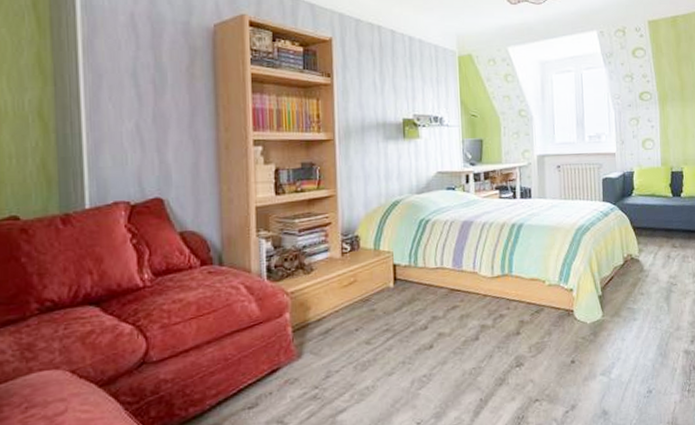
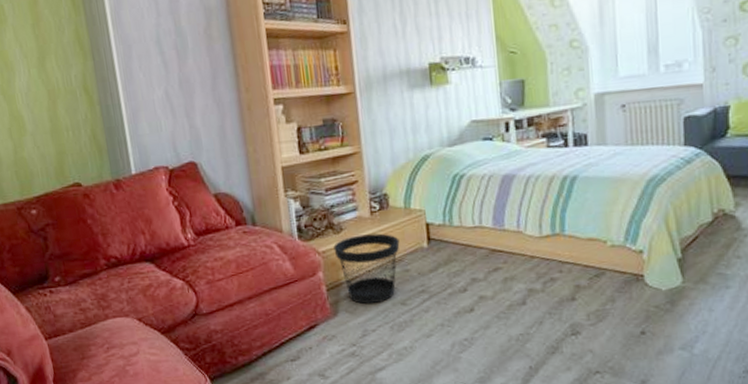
wastebasket: none [303,274,368,345] -> present [333,233,400,304]

